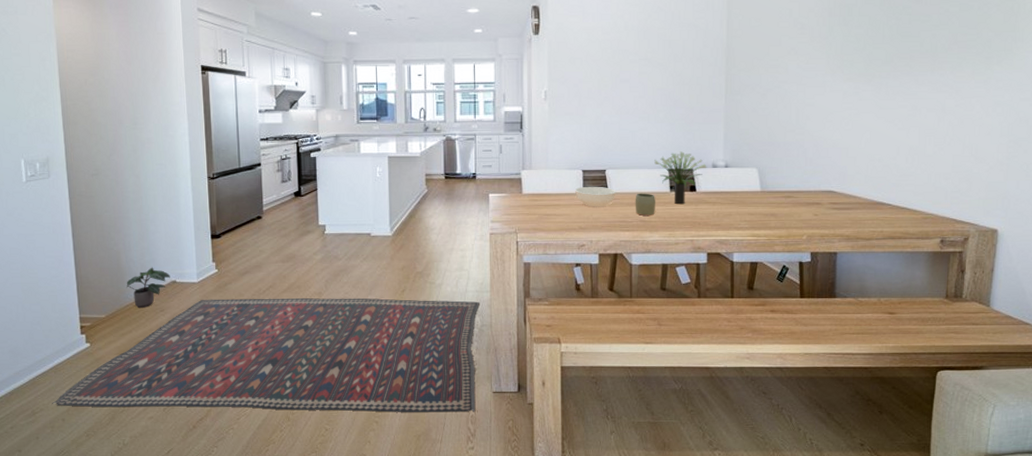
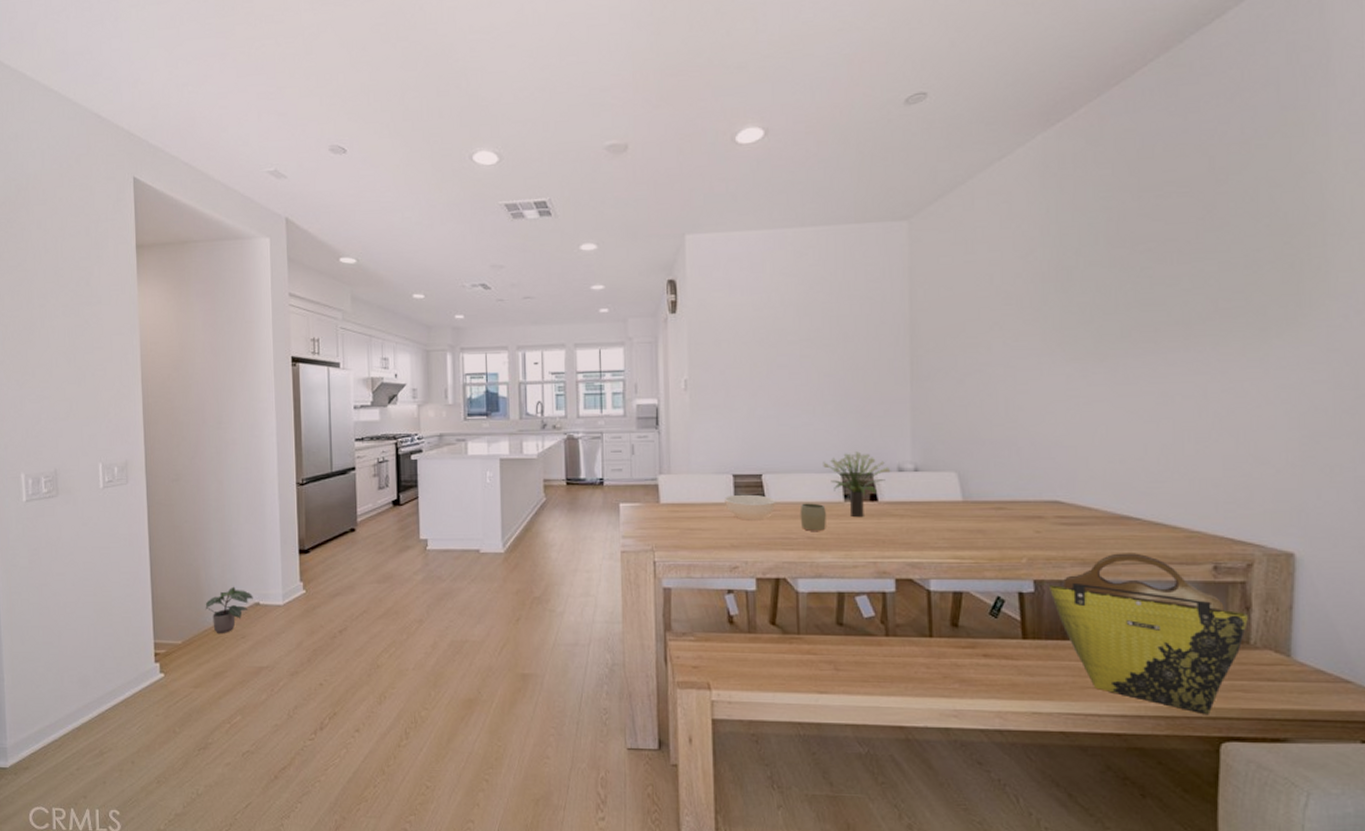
area rug: present [52,298,480,413] -> none [121,625,611,773]
tote bag: none [822,230,963,351] -> present [1049,553,1249,715]

